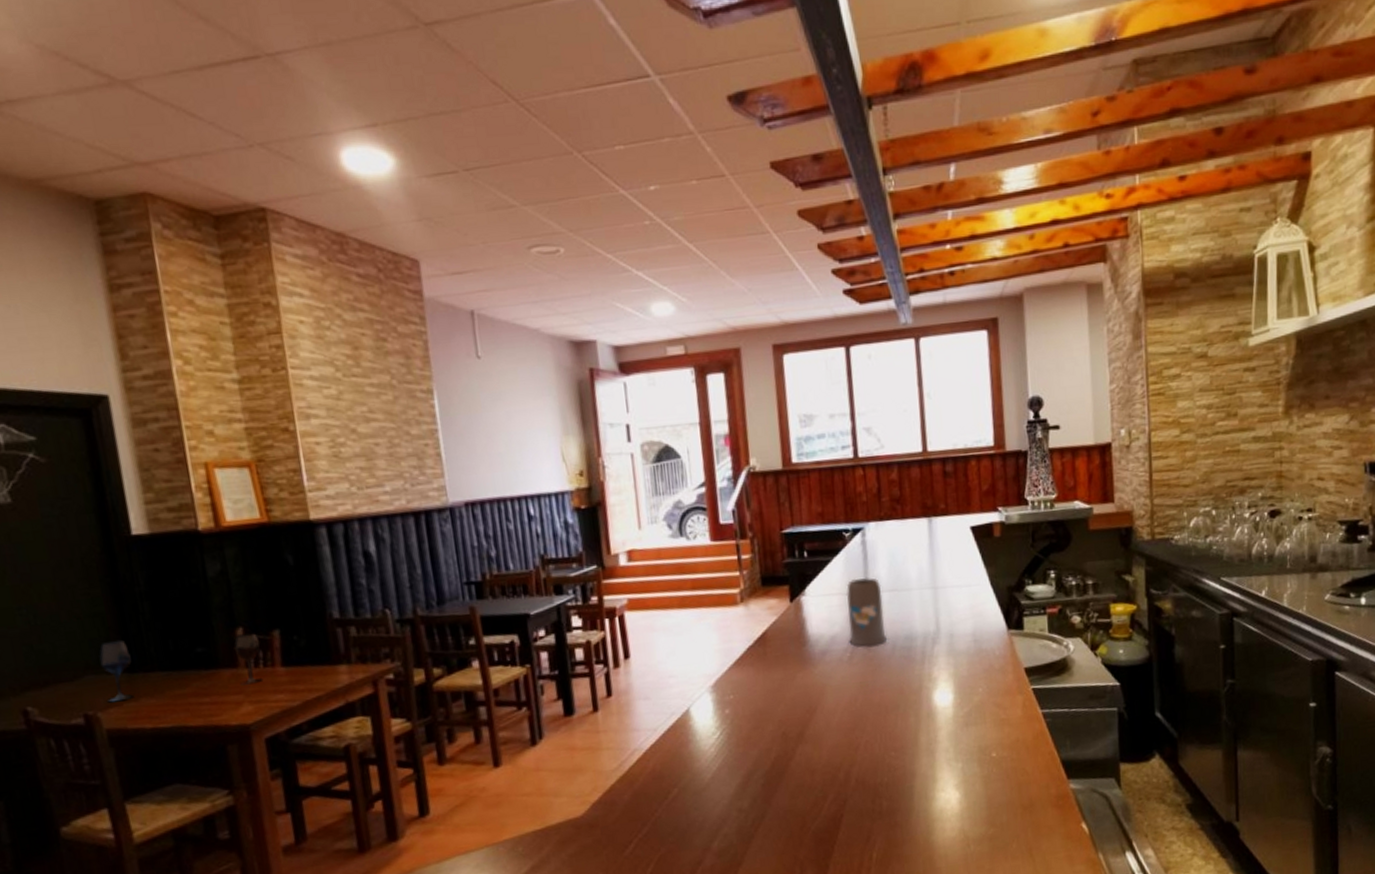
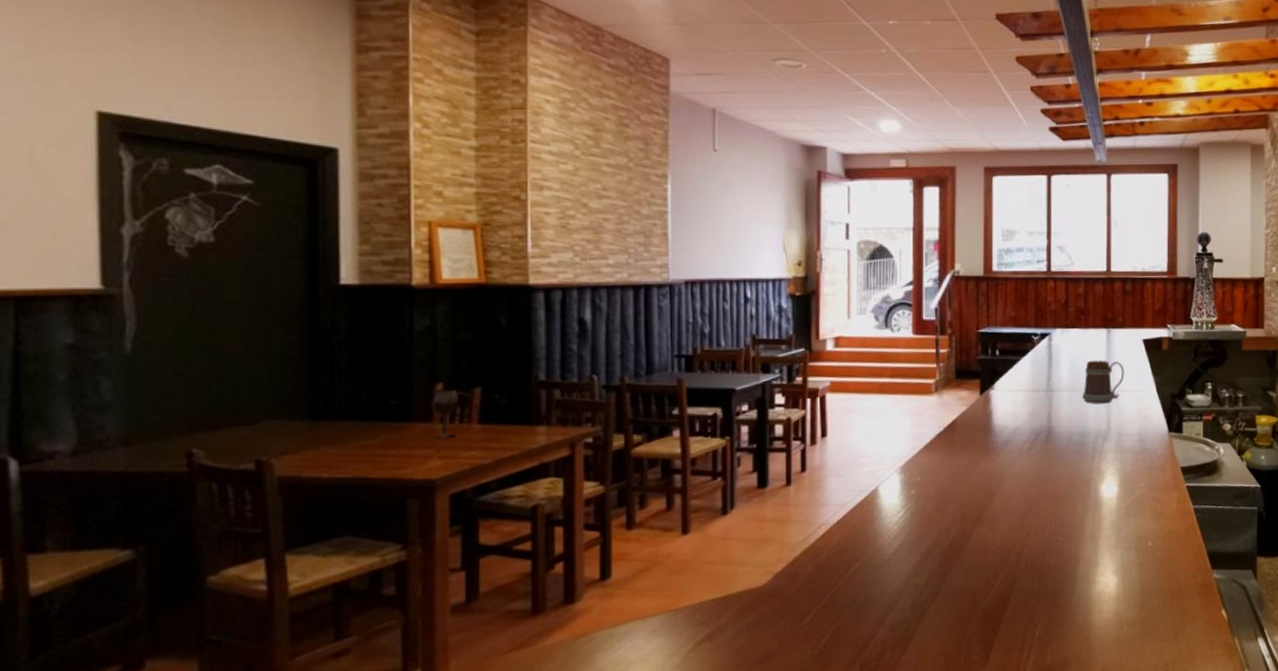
wineglass: present [98,640,133,703] -> none [281,387,318,450]
beer mug: present [846,577,887,648] -> none [1029,377,1063,441]
beer mug: none [906,553,952,605] -> present [1083,360,1125,405]

